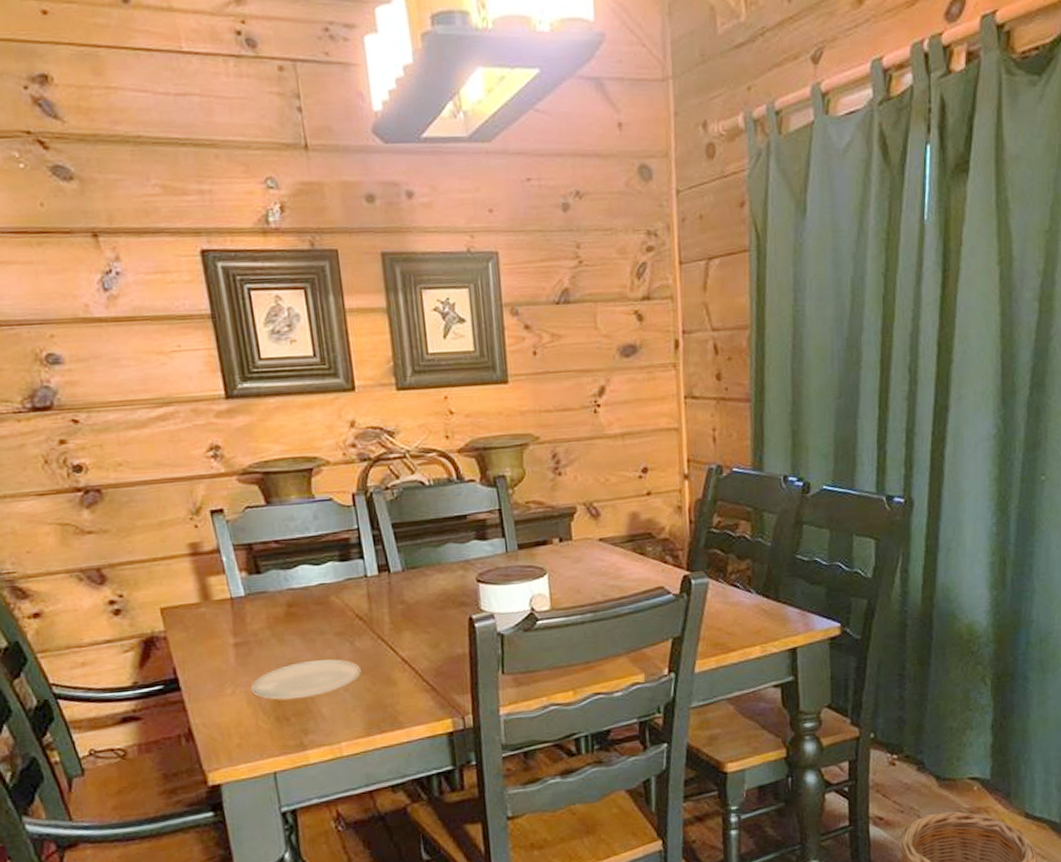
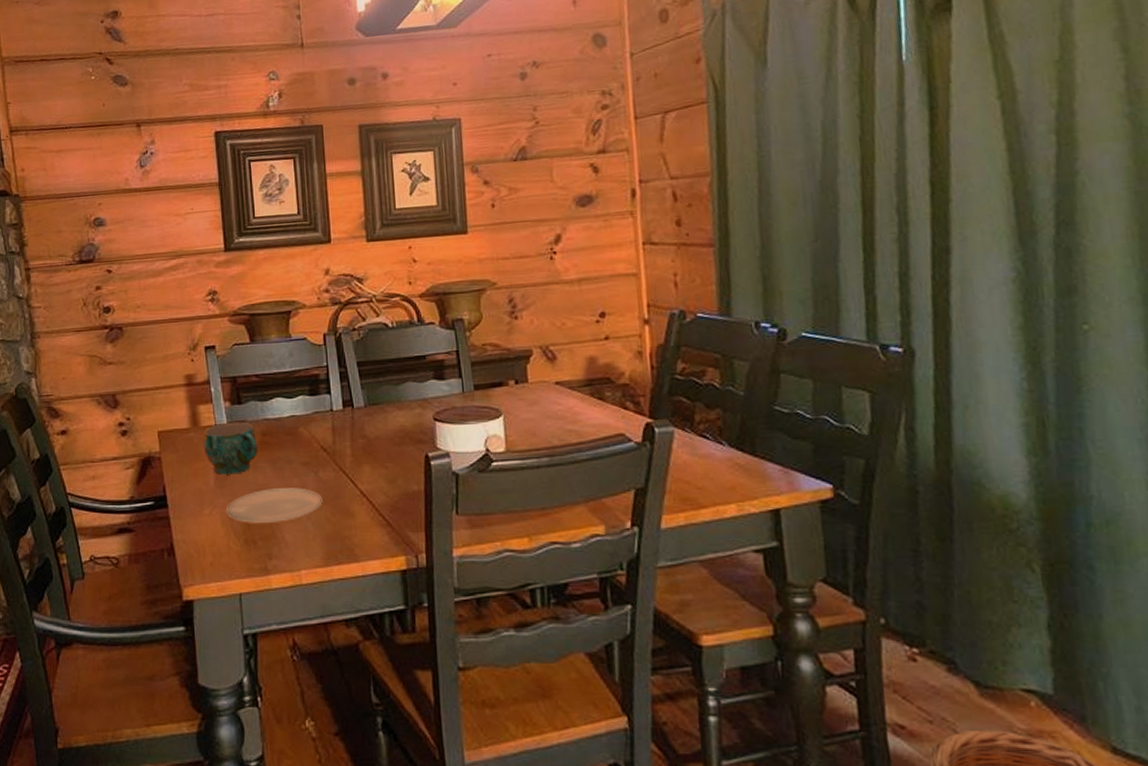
cup: none [217,593,284,651] -> present [203,422,258,475]

